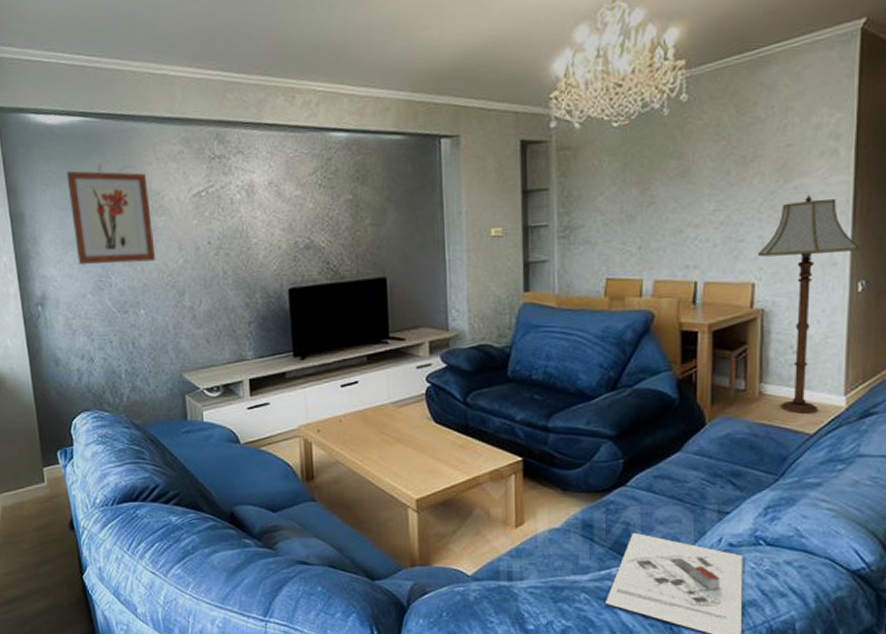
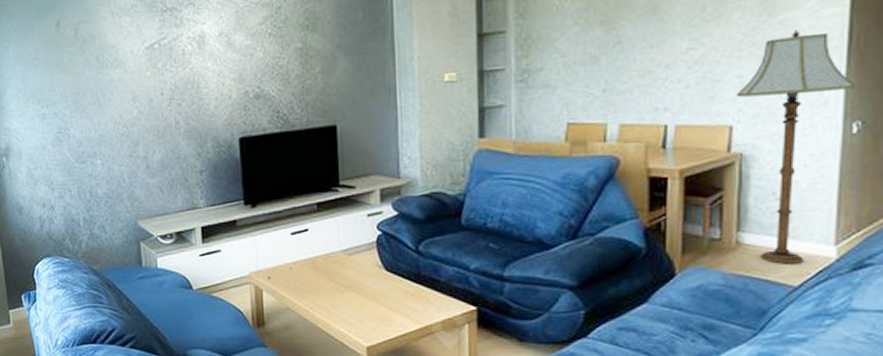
wall art: present [66,171,156,265] -> none [27,27,112,117]

